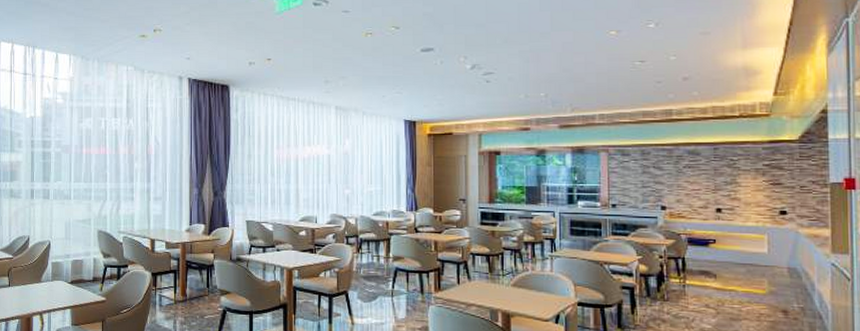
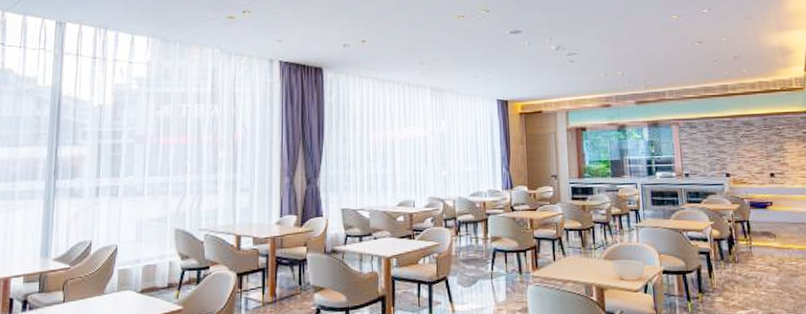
bowl: none [520,287,558,310] -> present [611,258,645,281]

